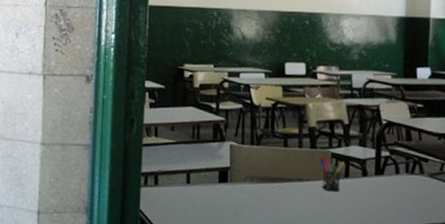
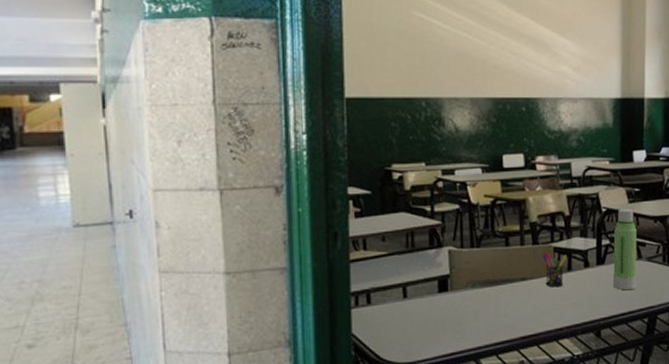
water bottle: none [391,122,419,205] -> present [612,208,637,291]

